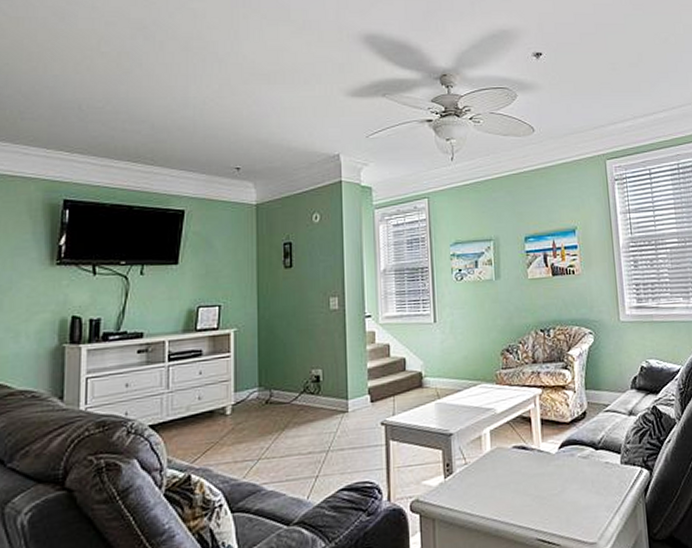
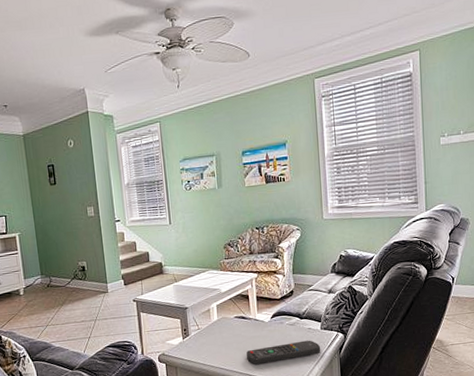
remote control: none [527,478,622,515] -> present [246,340,321,365]

